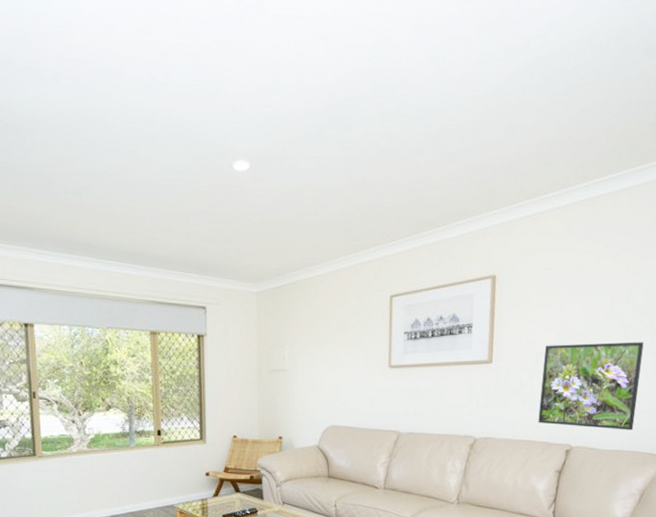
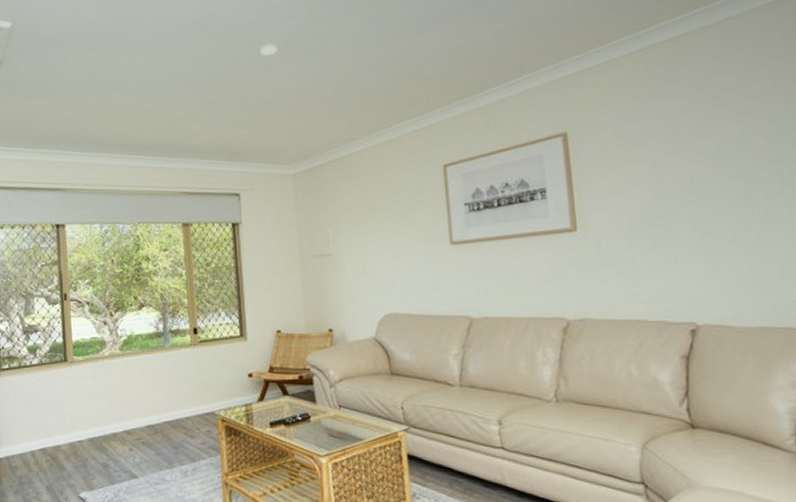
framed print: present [538,342,644,430] -> none [642,193,780,302]

